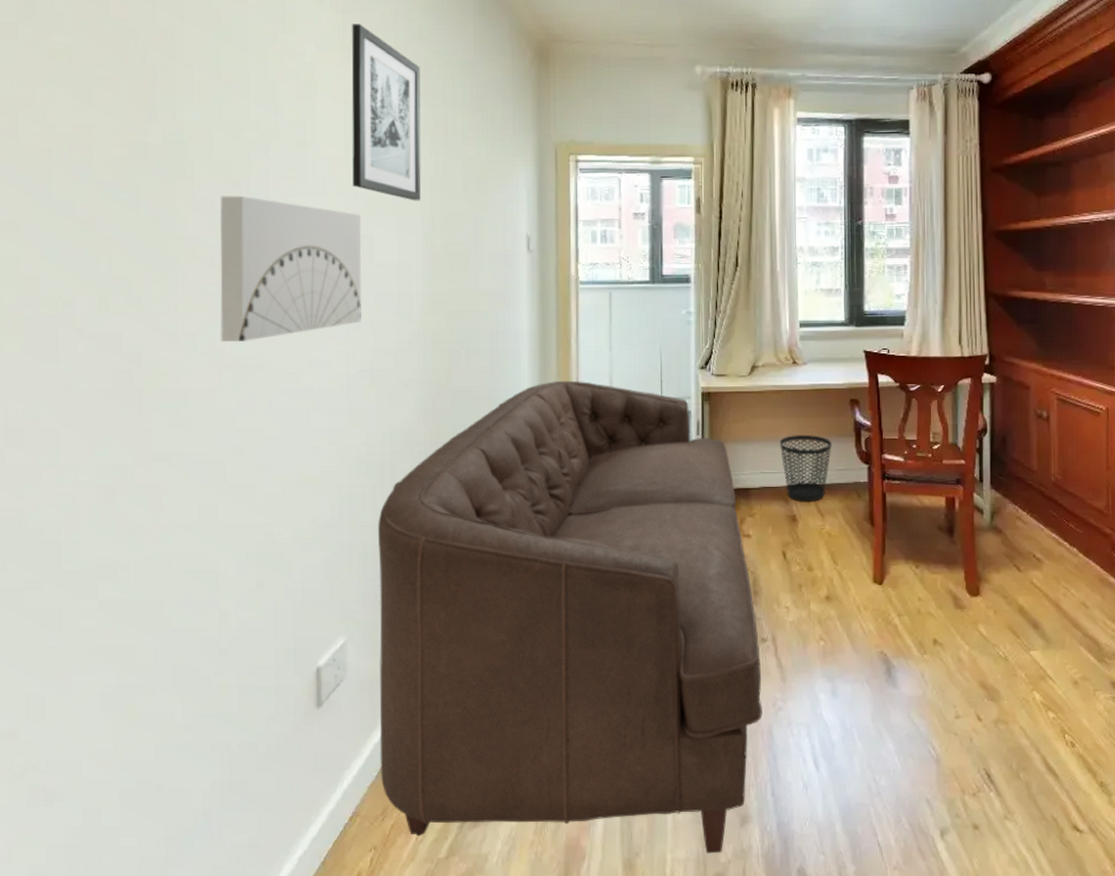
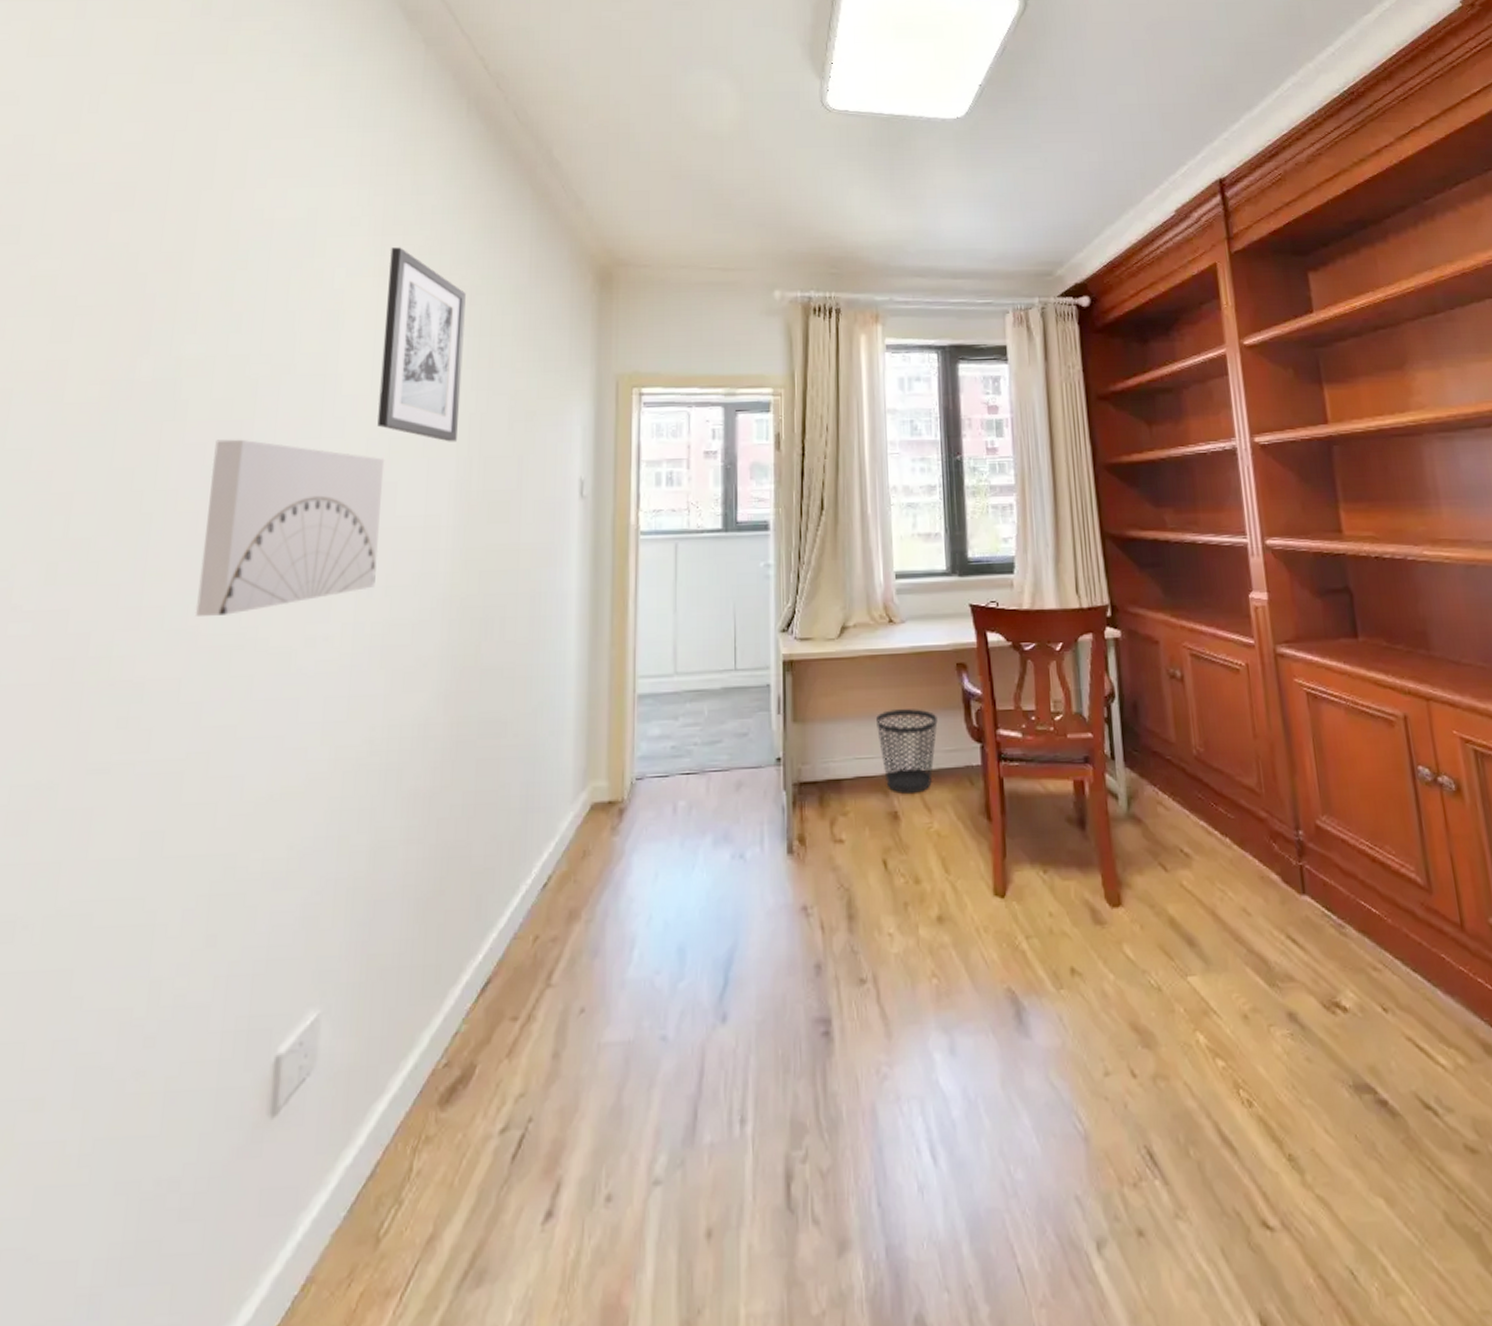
sofa: present [378,380,762,854] -> none [351,651,863,1308]

